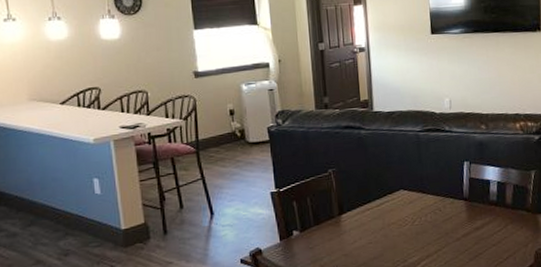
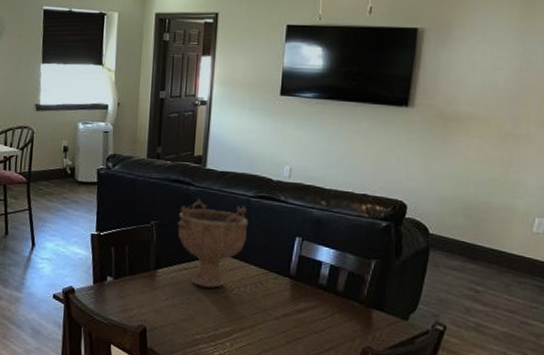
decorative bowl: none [354,141,420,224] -> present [177,199,249,289]

